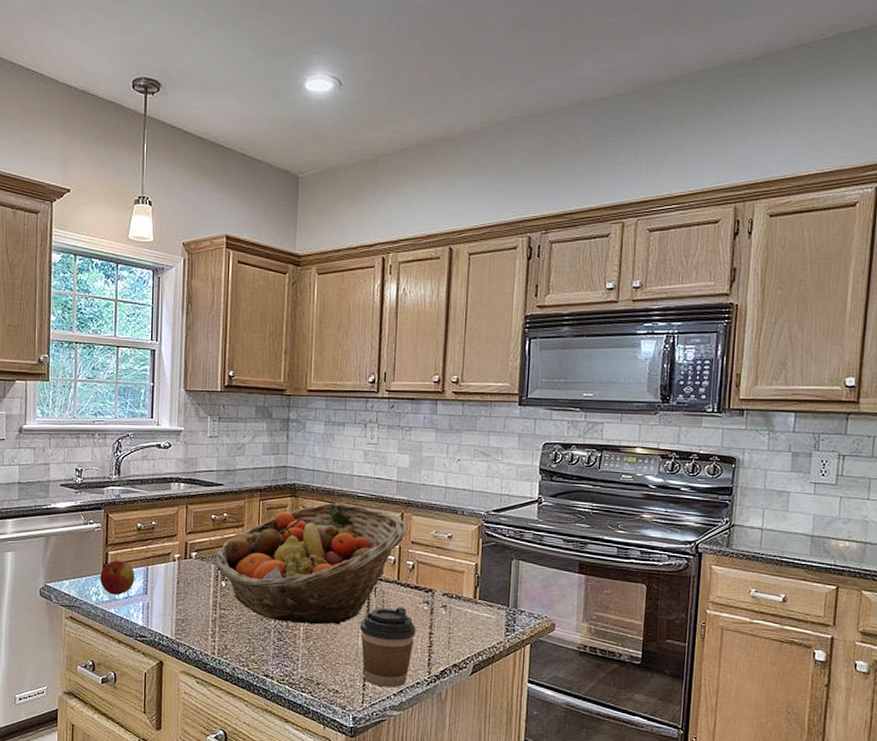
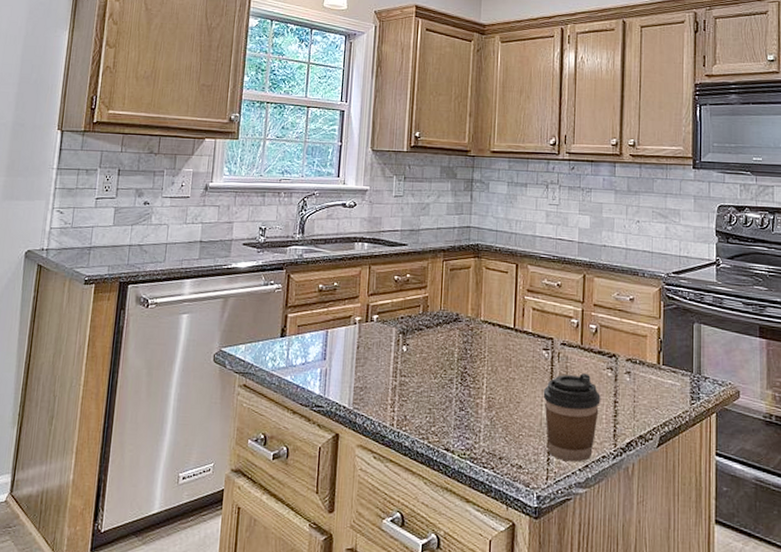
apple: present [100,560,135,595] -> none [277,323,314,361]
fruit basket: present [215,503,407,625] -> none [396,264,589,393]

